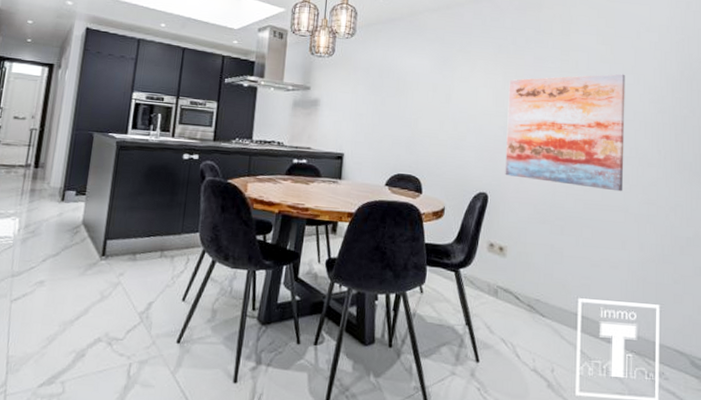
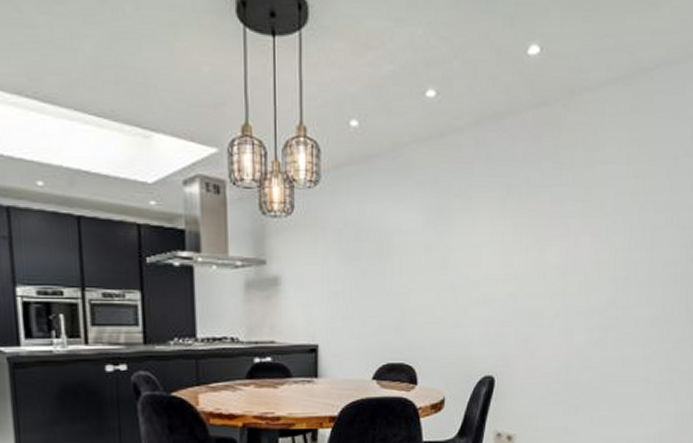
wall art: present [505,73,626,192] -> none [514,214,657,359]

